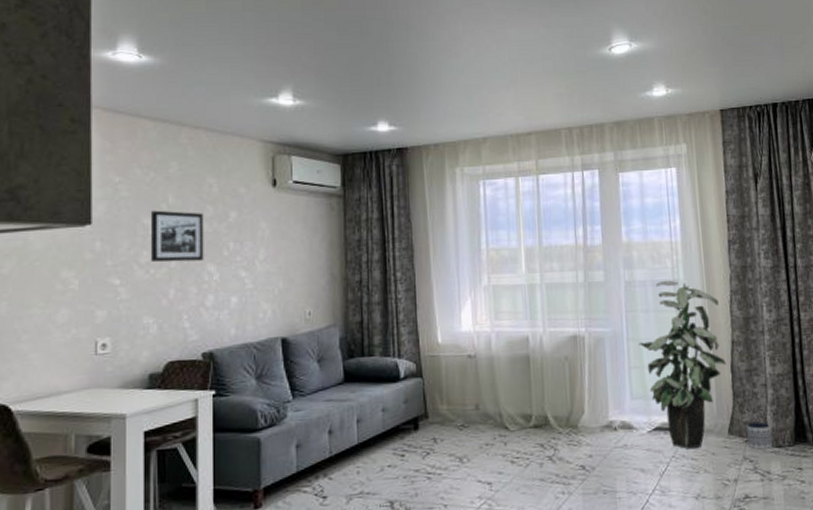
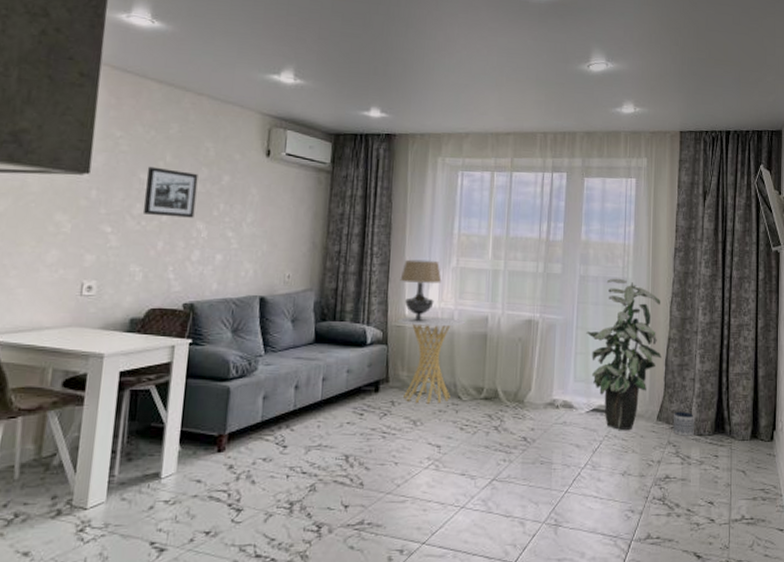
table lamp: none [428,280,474,350] -> present [400,259,442,322]
side table: none [430,341,504,439] -> present [397,316,465,404]

